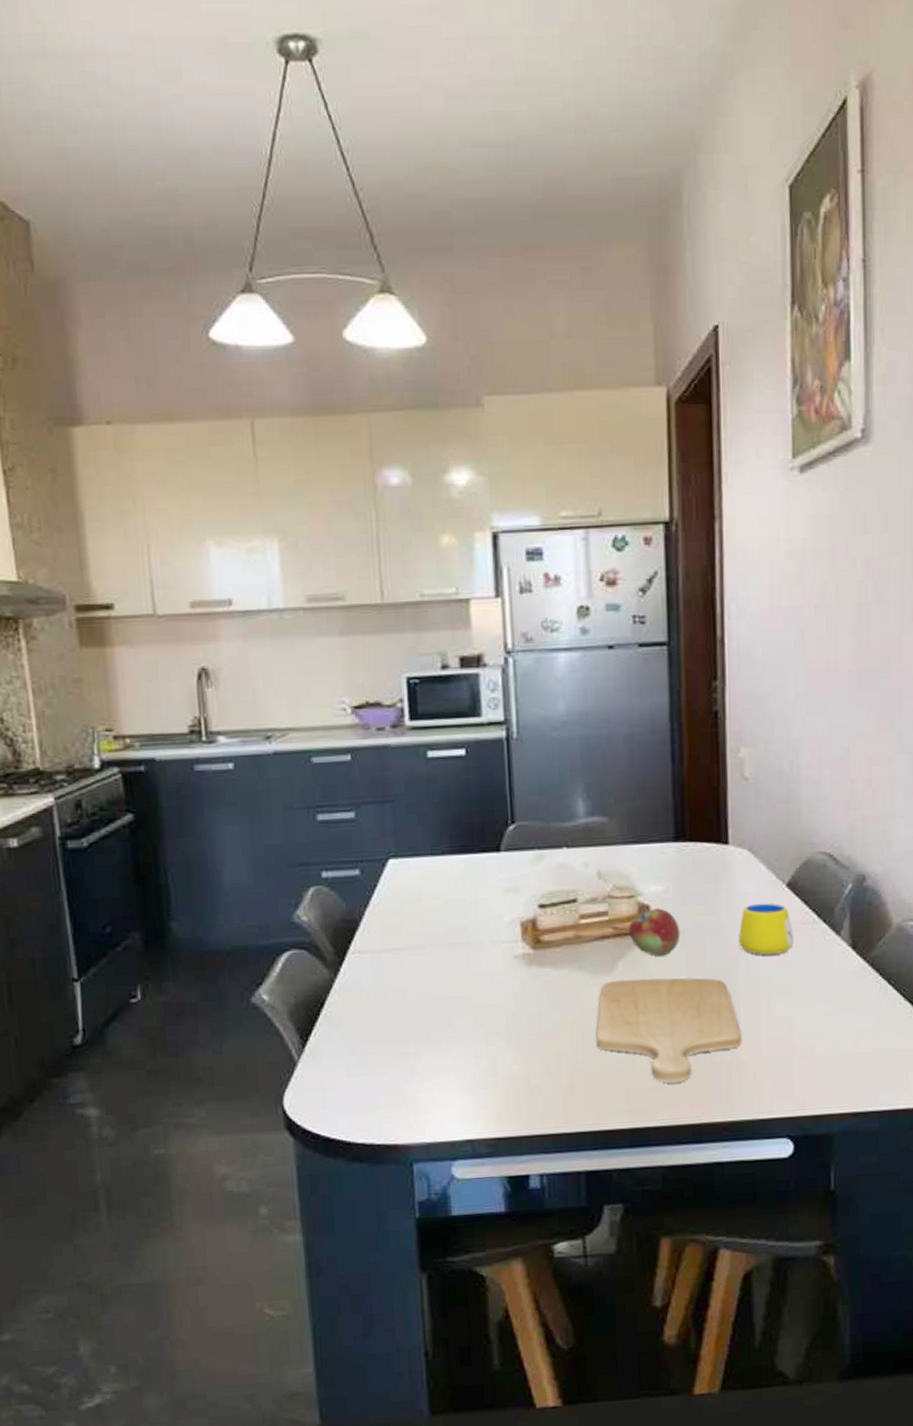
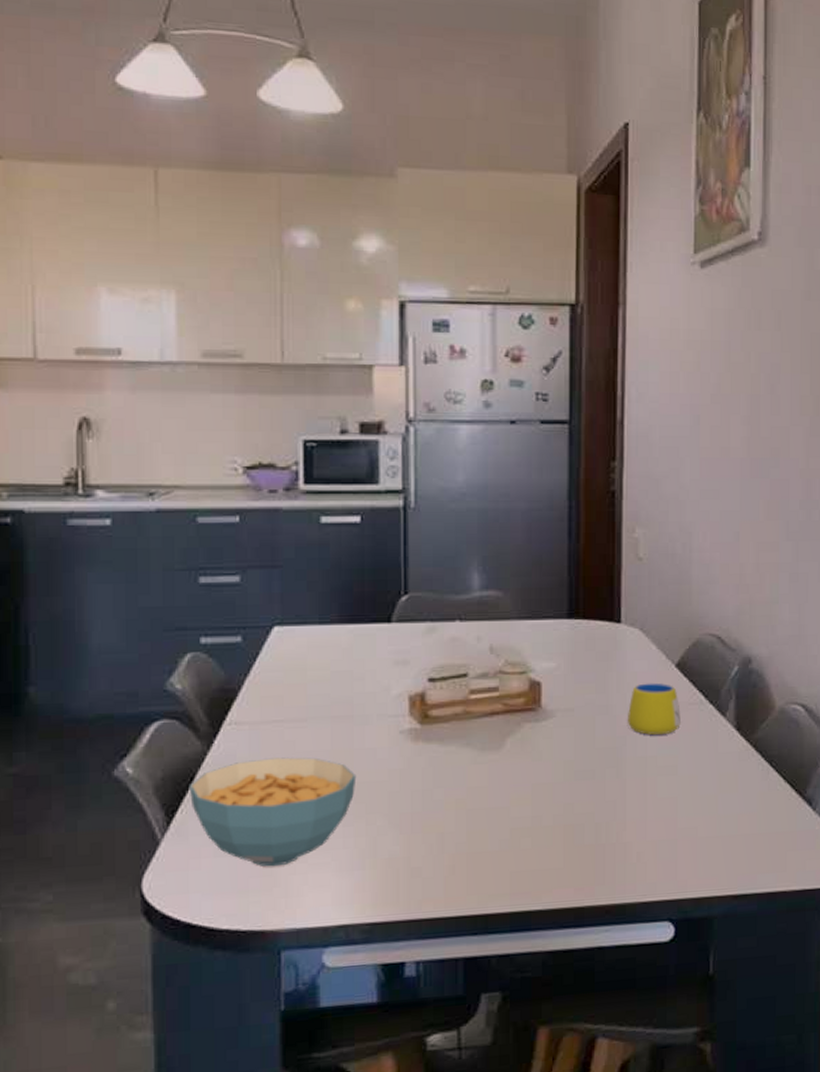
cereal bowl: none [319,983,475,1086] -> present [188,757,357,867]
chopping board: present [596,977,741,1084] -> none [481,756,626,866]
fruit: present [628,908,680,956] -> none [518,685,570,734]

